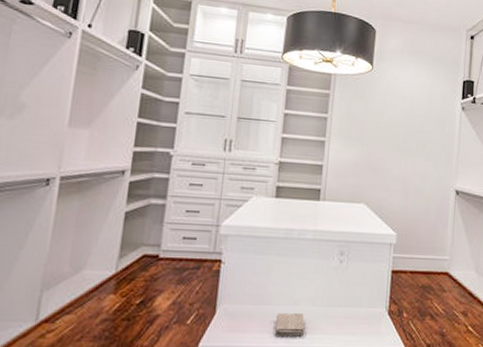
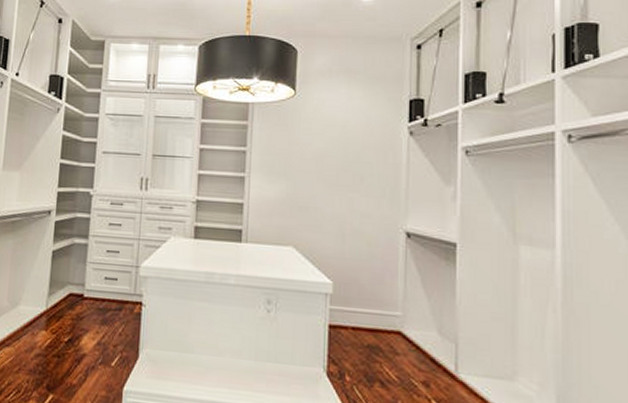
washcloth: present [274,312,305,337] -> none [198,363,231,391]

